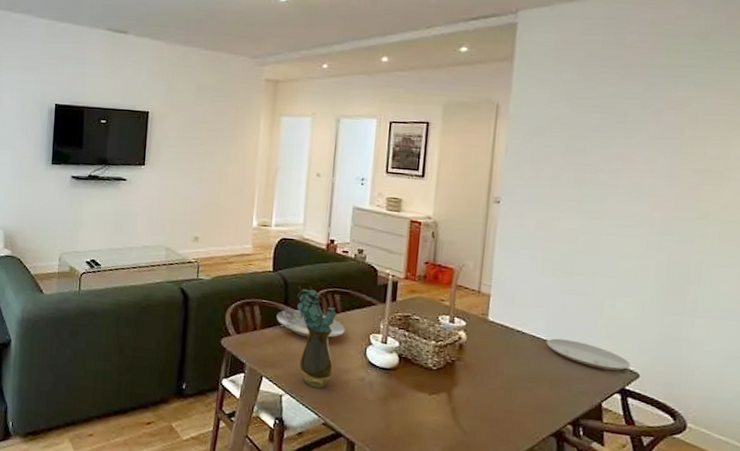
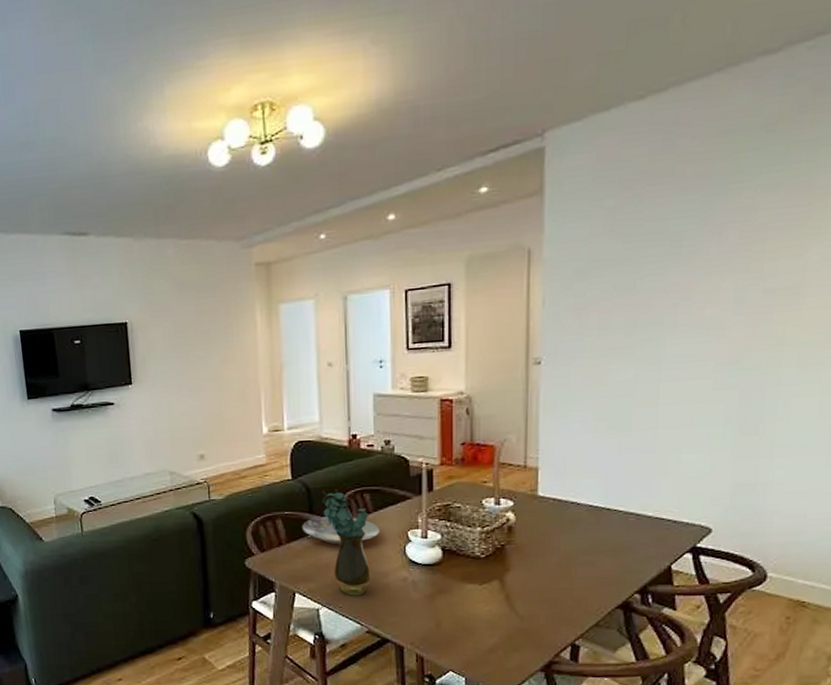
plate: present [546,338,631,371] -> none [605,503,702,530]

